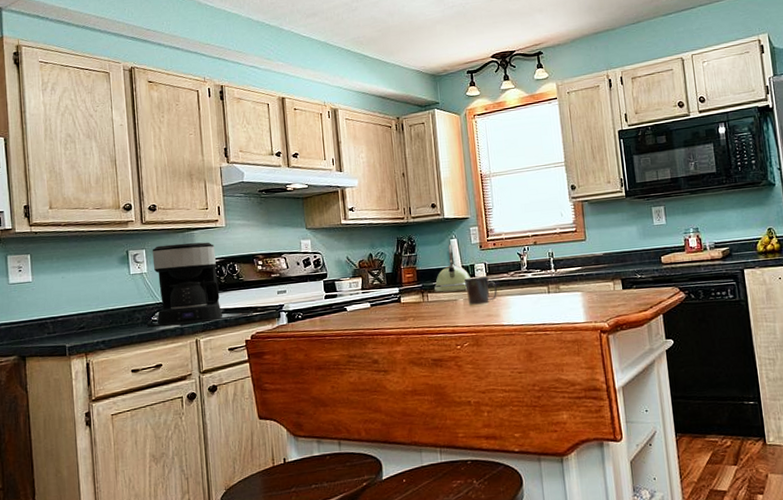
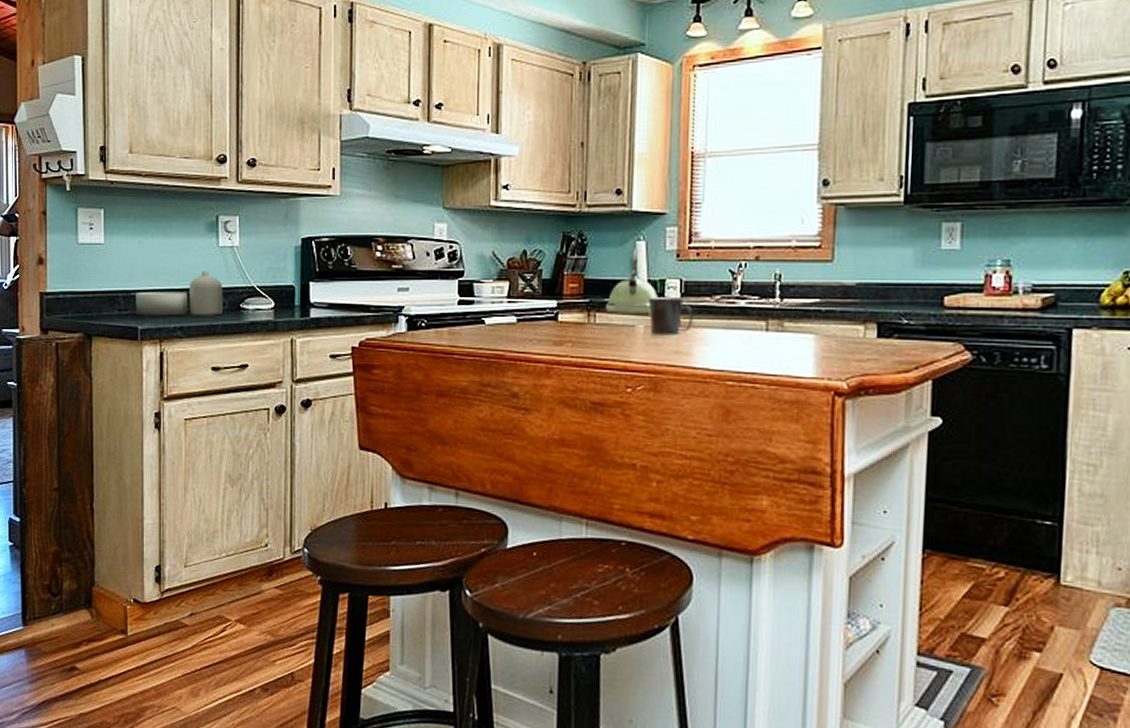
canister: none [62,294,138,336] -> present [135,271,223,316]
coffee maker: present [147,242,253,327] -> none [234,212,365,319]

